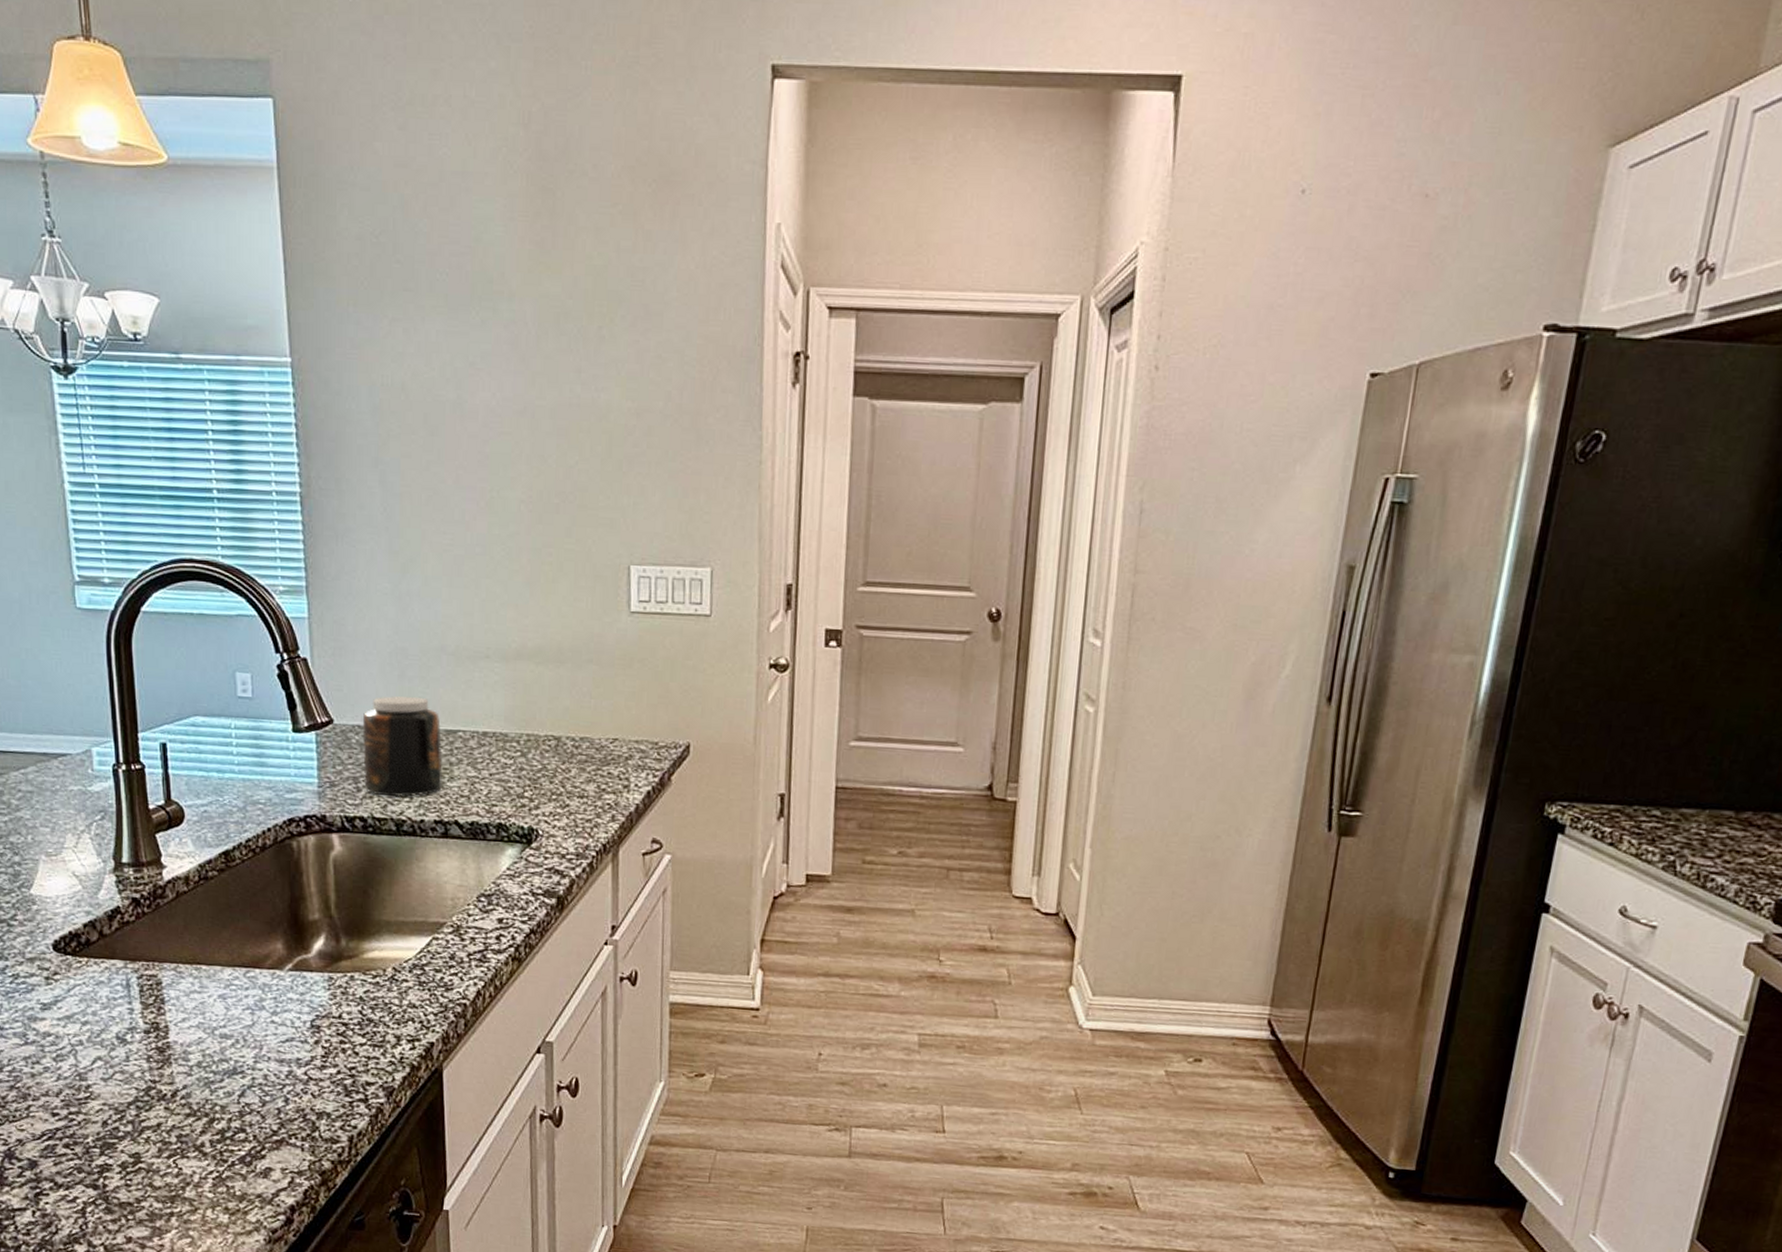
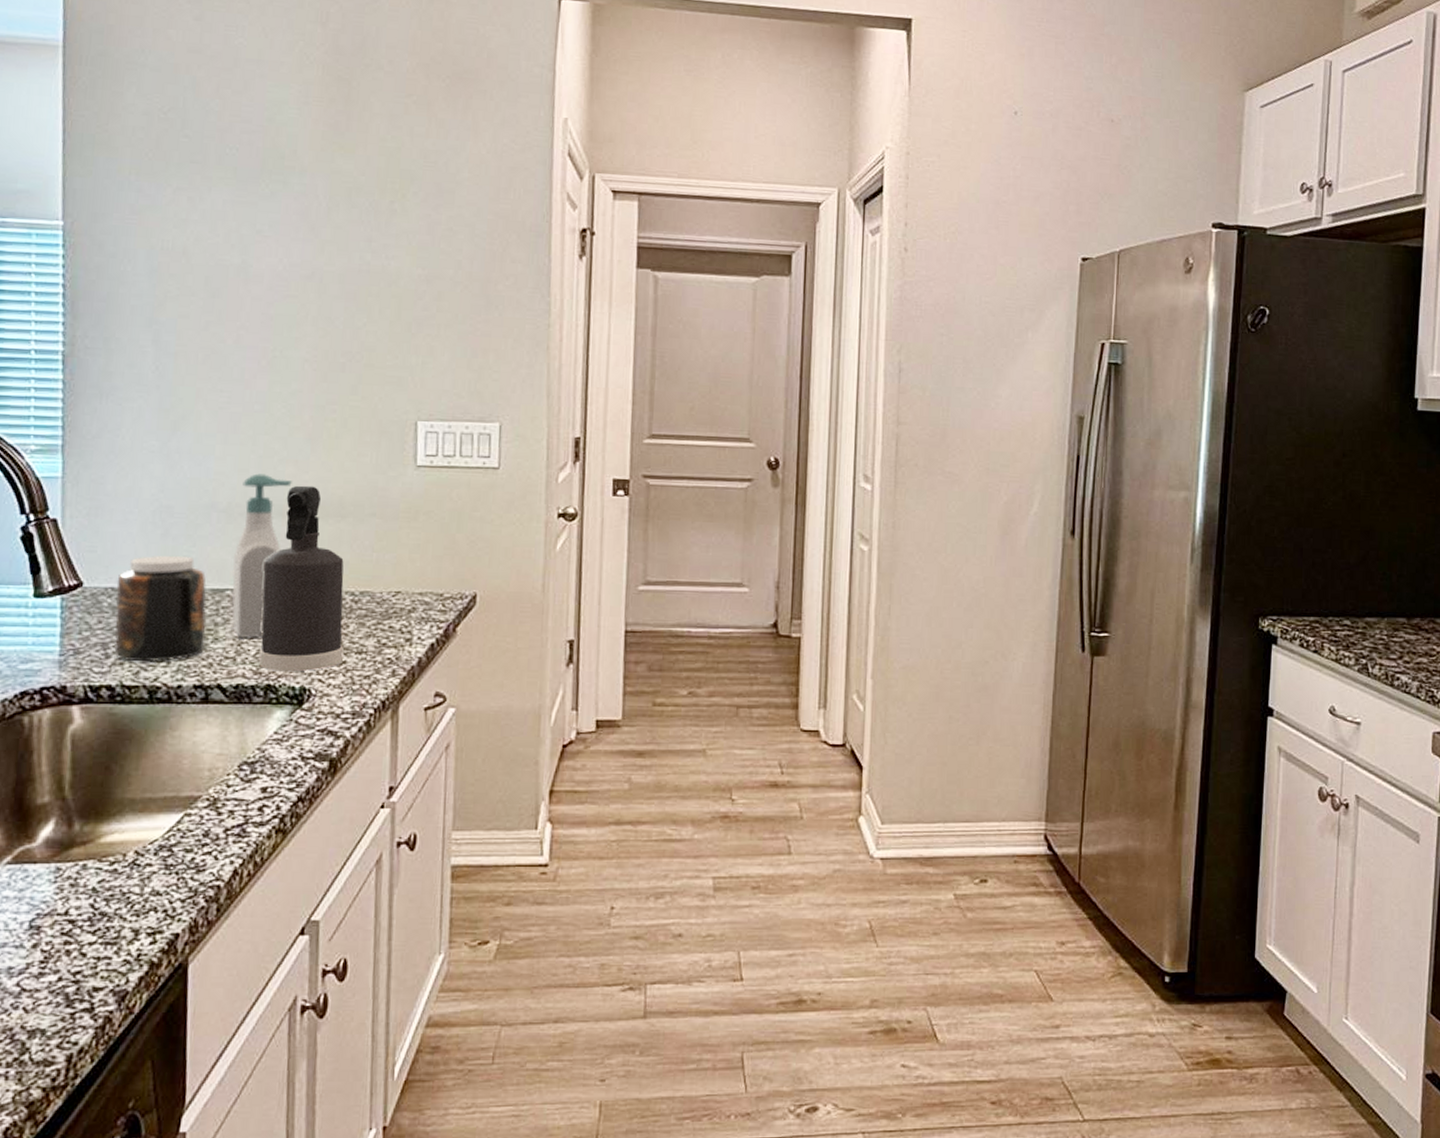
soap bottle: none [463,617,513,778] -> present [232,473,292,638]
spray bottle: none [490,629,567,812] -> present [259,485,344,672]

